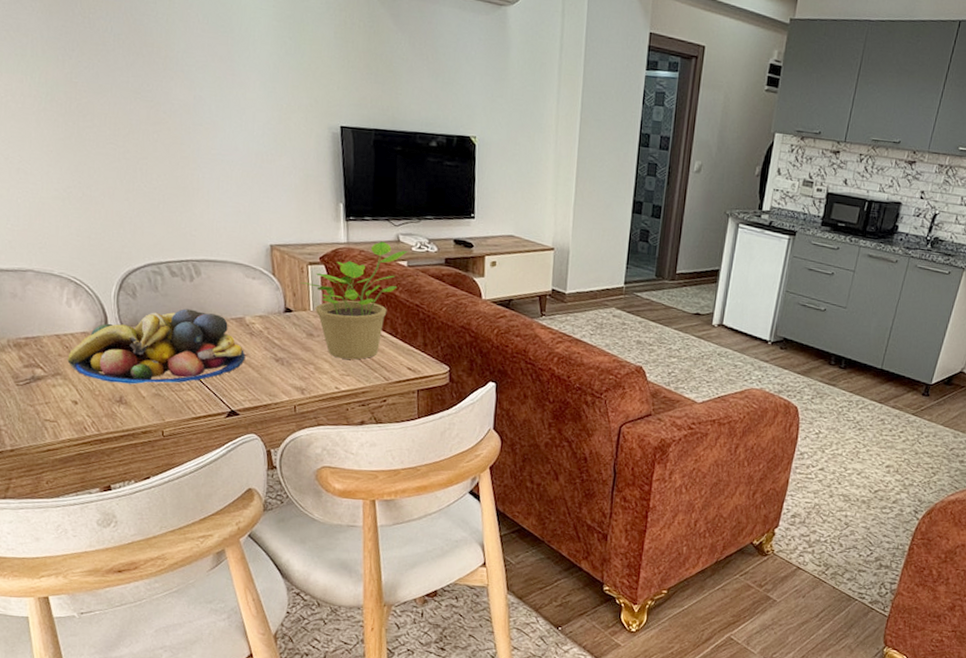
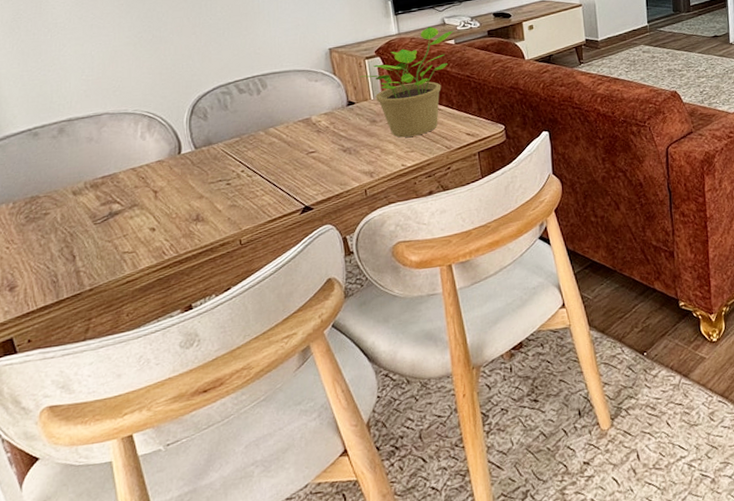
fruit bowl: present [67,308,245,384] -> none [144,119,315,203]

